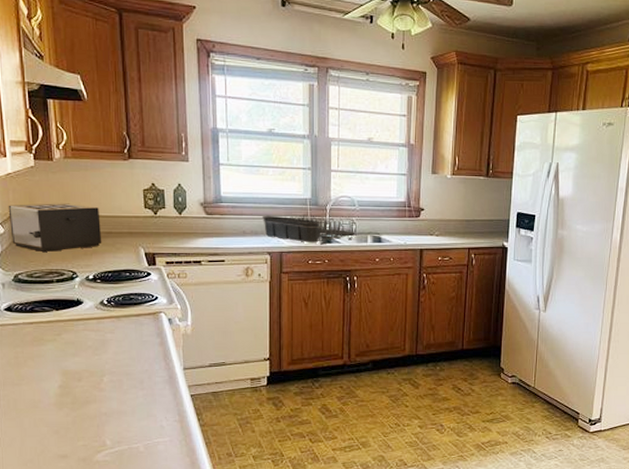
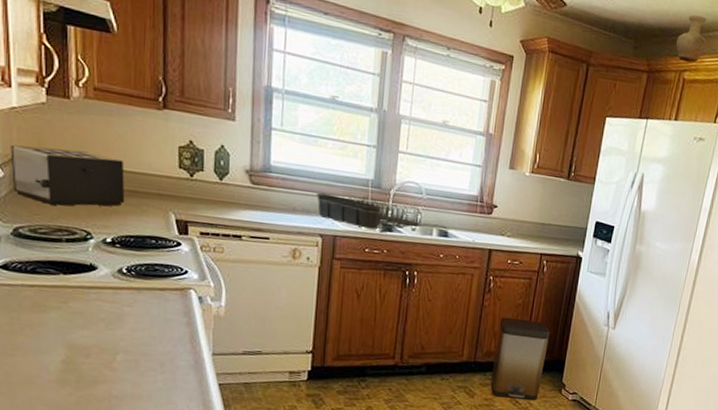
pedal bin: none [433,310,484,387] -> present [490,317,550,401]
vase: none [576,10,606,56] -> present [676,14,707,63]

